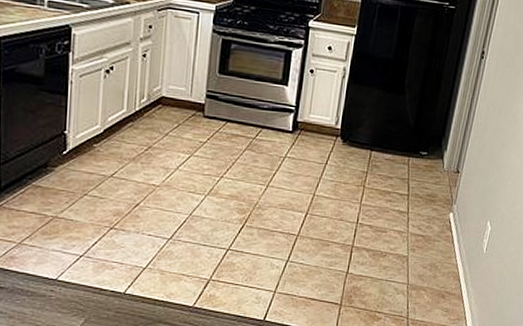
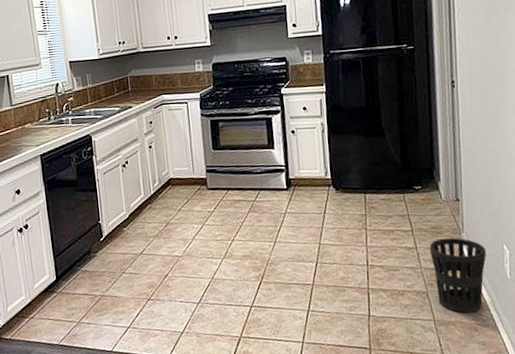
wastebasket: none [416,207,471,281] -> present [429,237,487,314]

